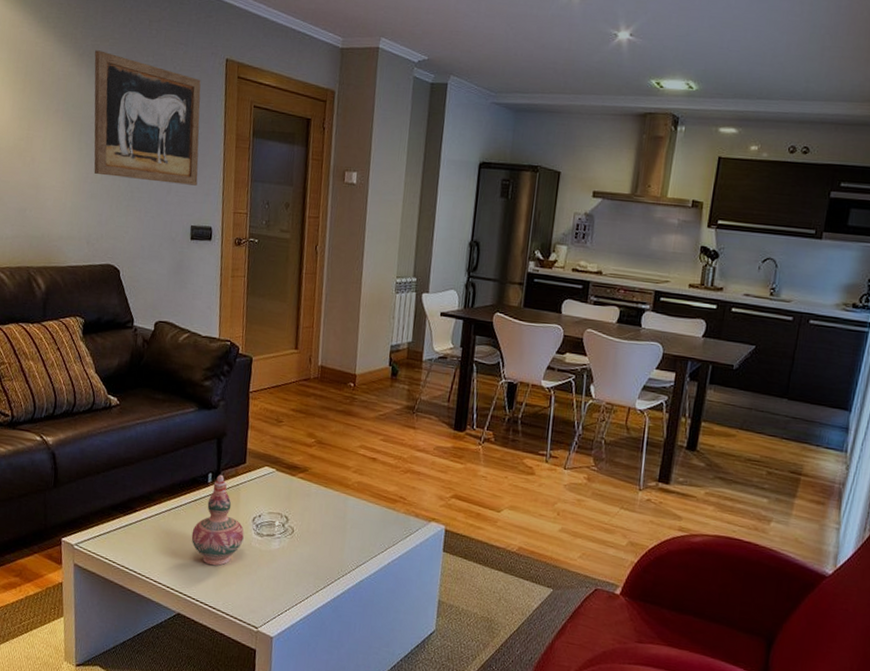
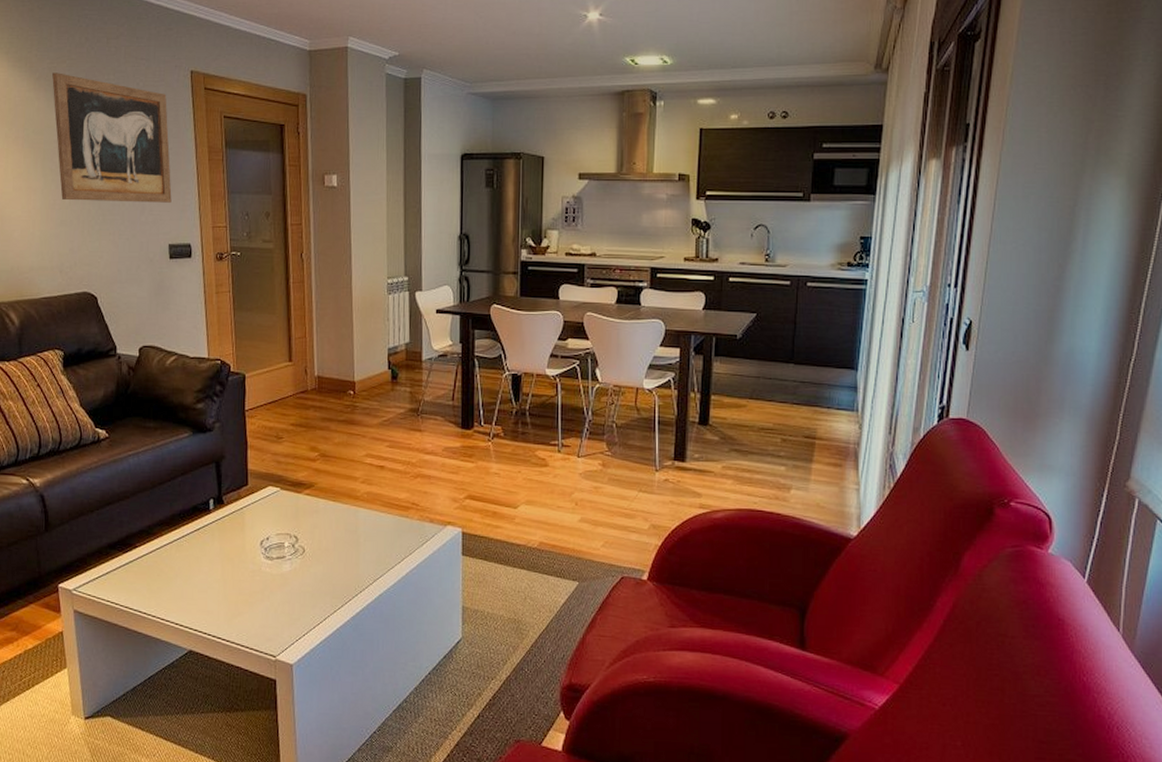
decorative vase: present [191,474,244,566] -> none [197,499,253,596]

